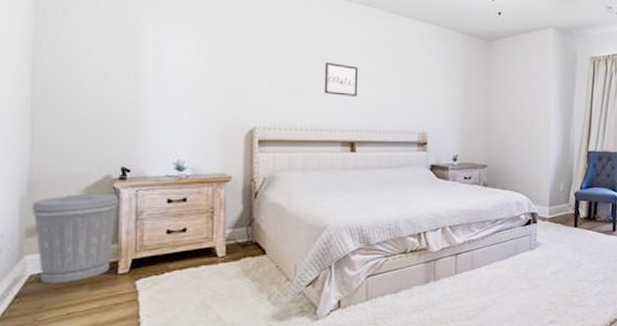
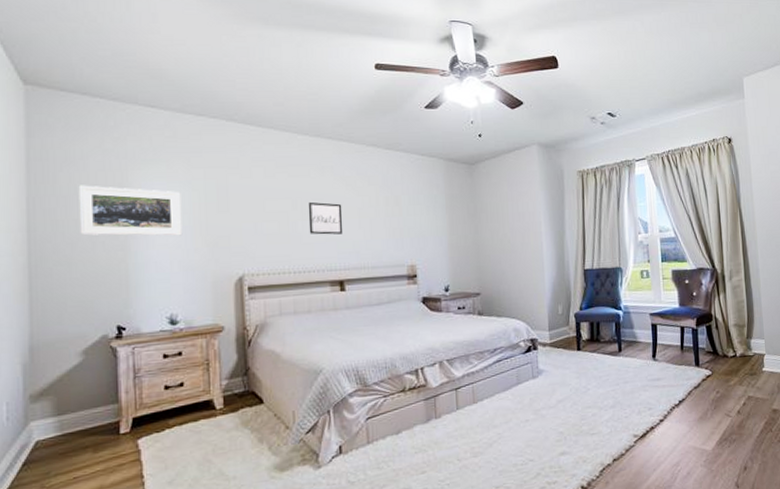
trash can: present [31,193,120,284] -> none [34,353,117,449]
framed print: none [88,22,196,83] -> present [78,185,183,236]

